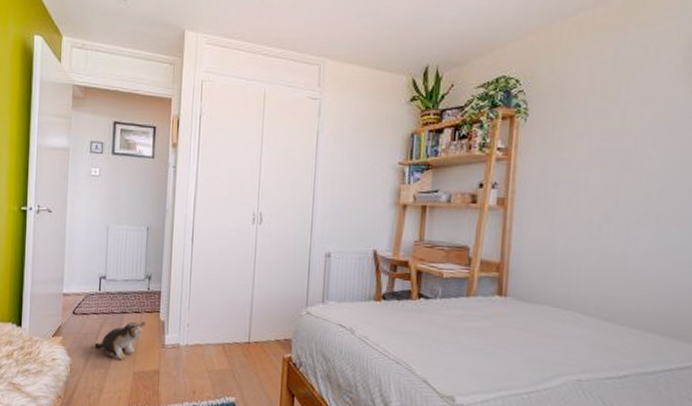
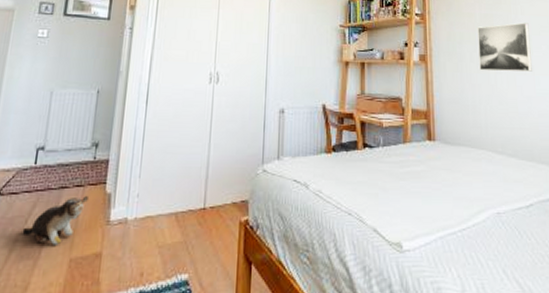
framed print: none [578,158,662,222] -> present [477,22,532,72]

